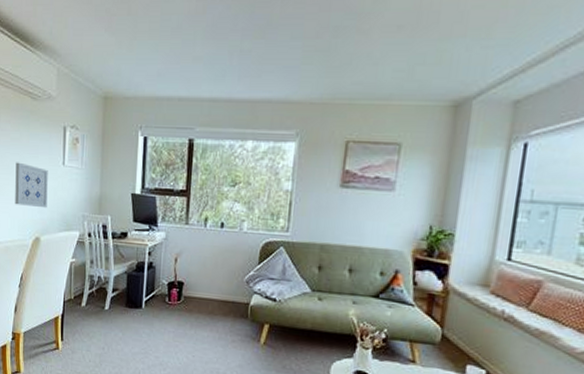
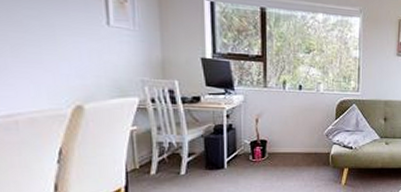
wall art: present [15,162,48,208] -> none [33,18,90,73]

